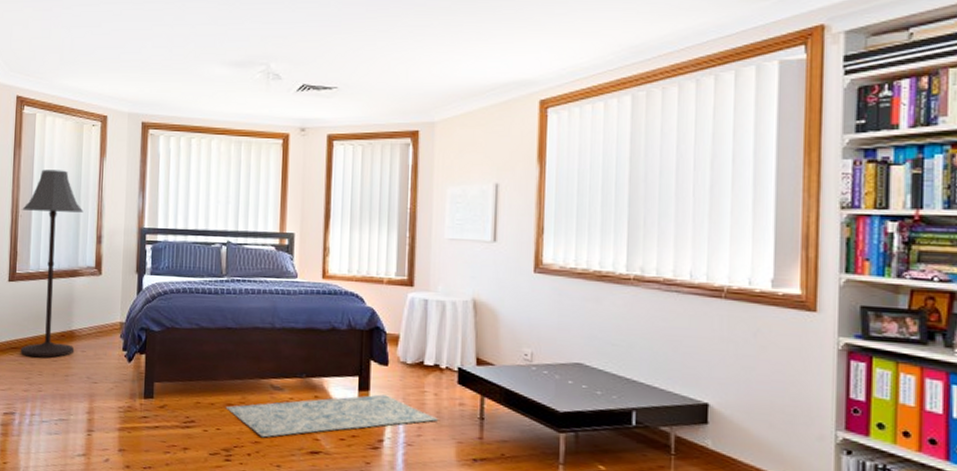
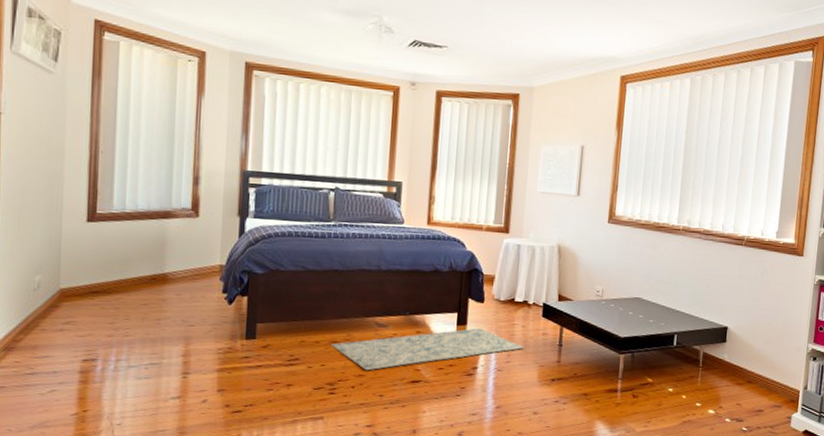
floor lamp: present [20,169,84,358] -> none [102,103,178,302]

